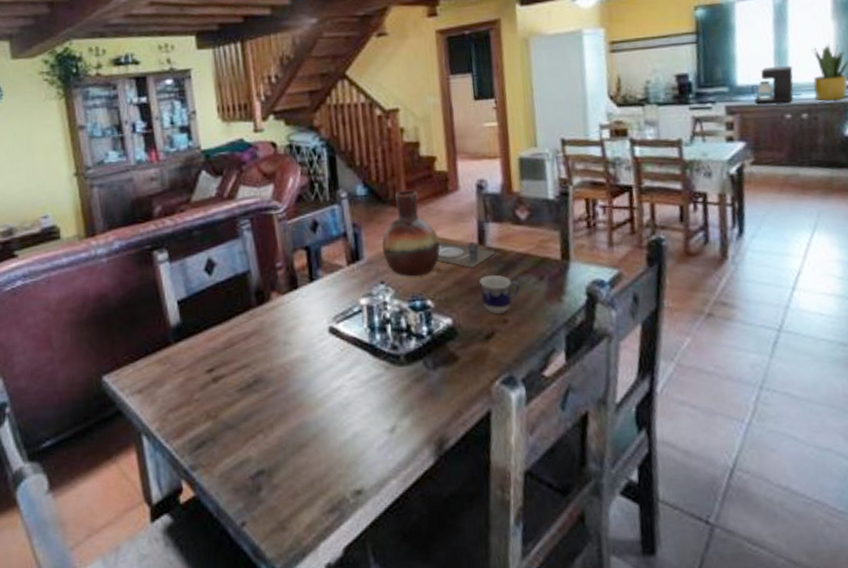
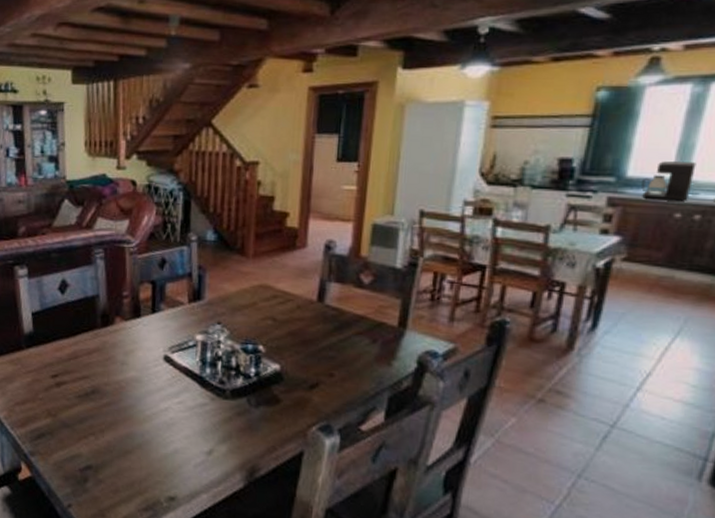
vase: present [381,189,441,276] -> none [223,240,280,322]
place setting: present [436,241,497,268] -> none [274,293,334,322]
cup: present [480,275,520,314] -> none [311,331,351,368]

